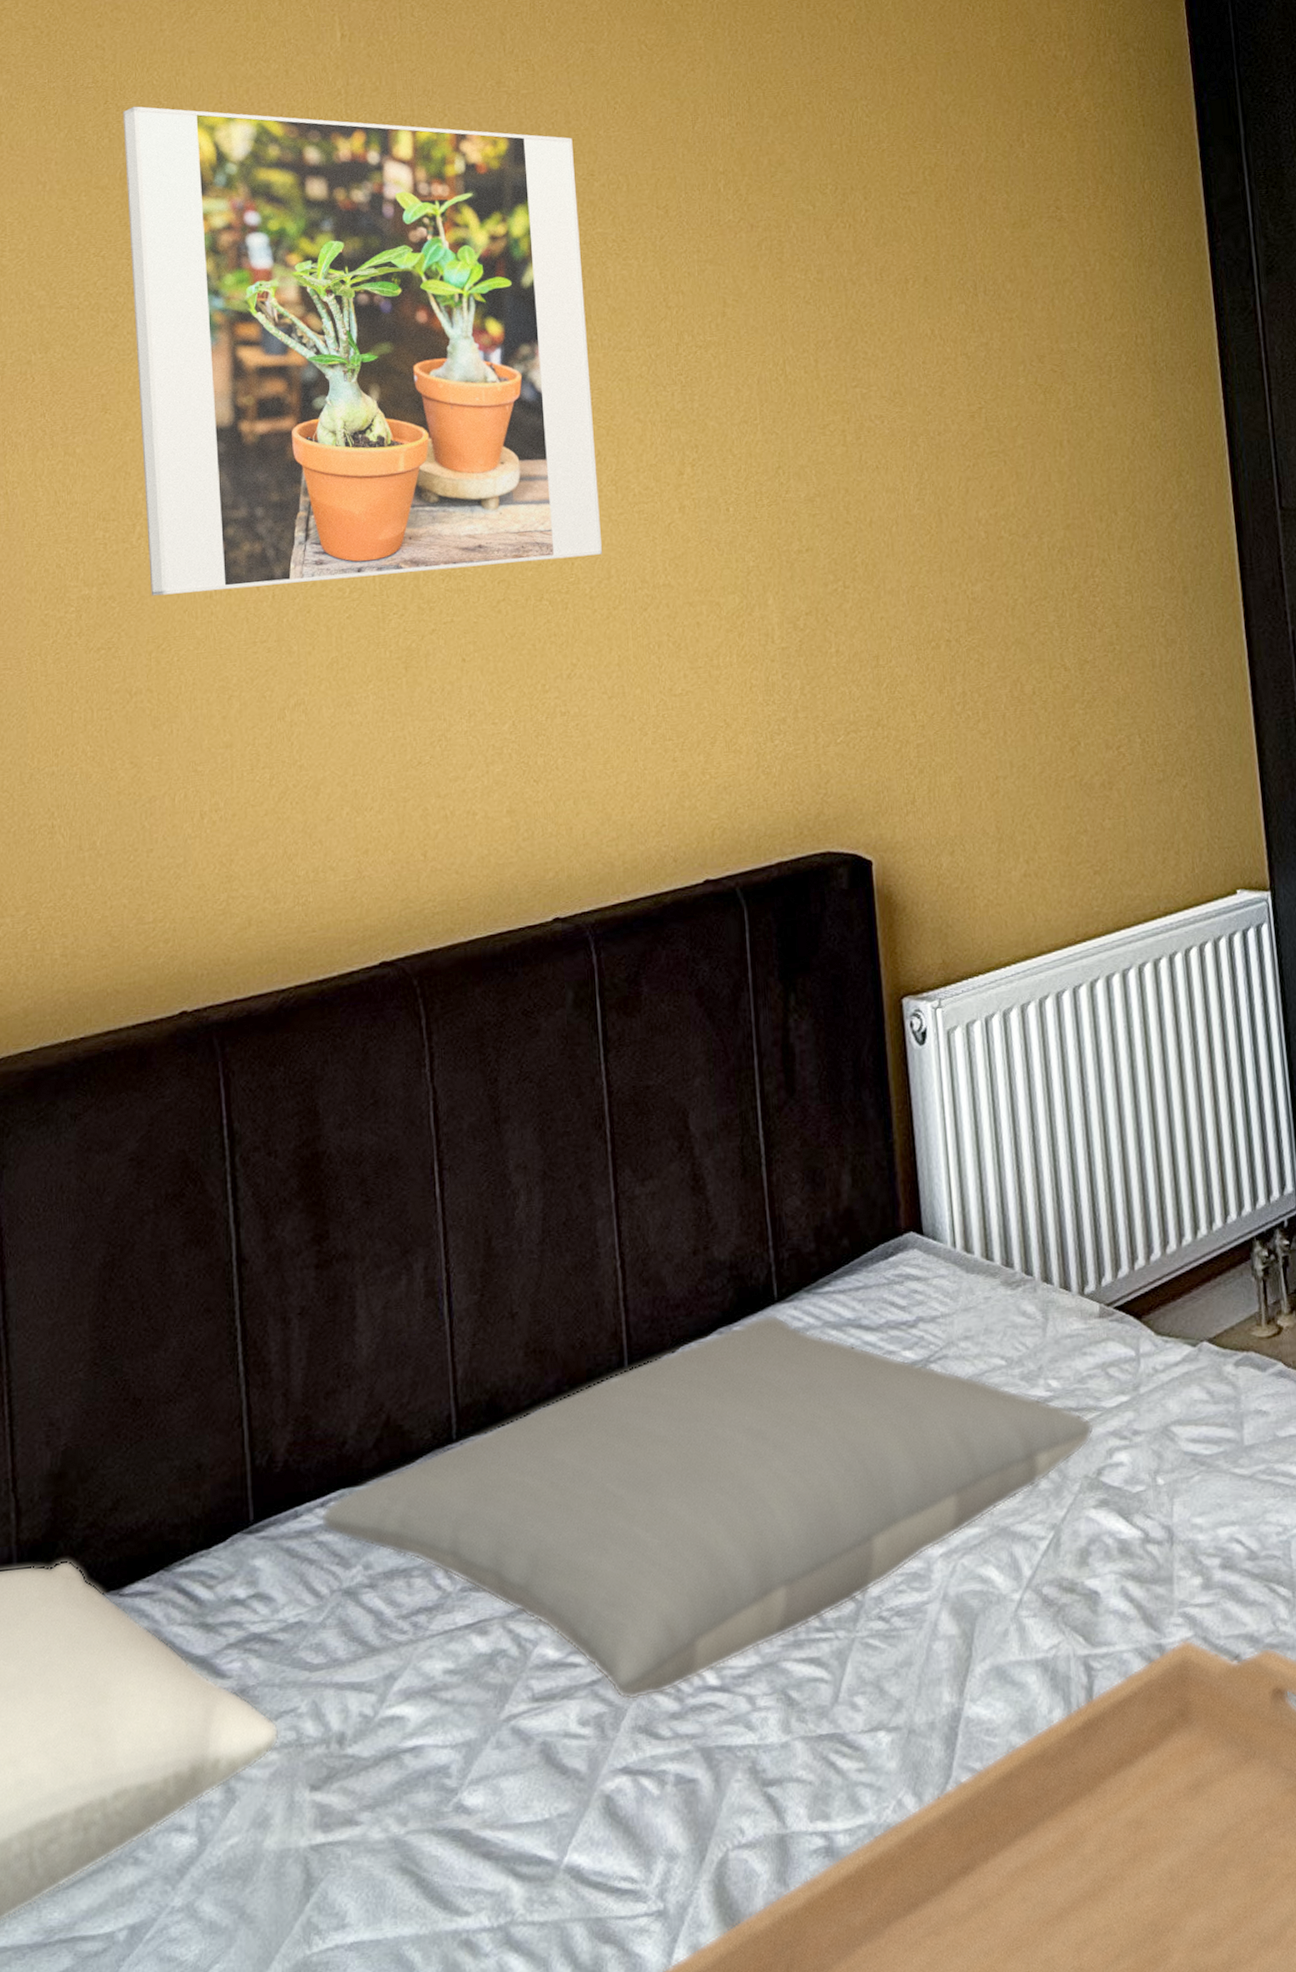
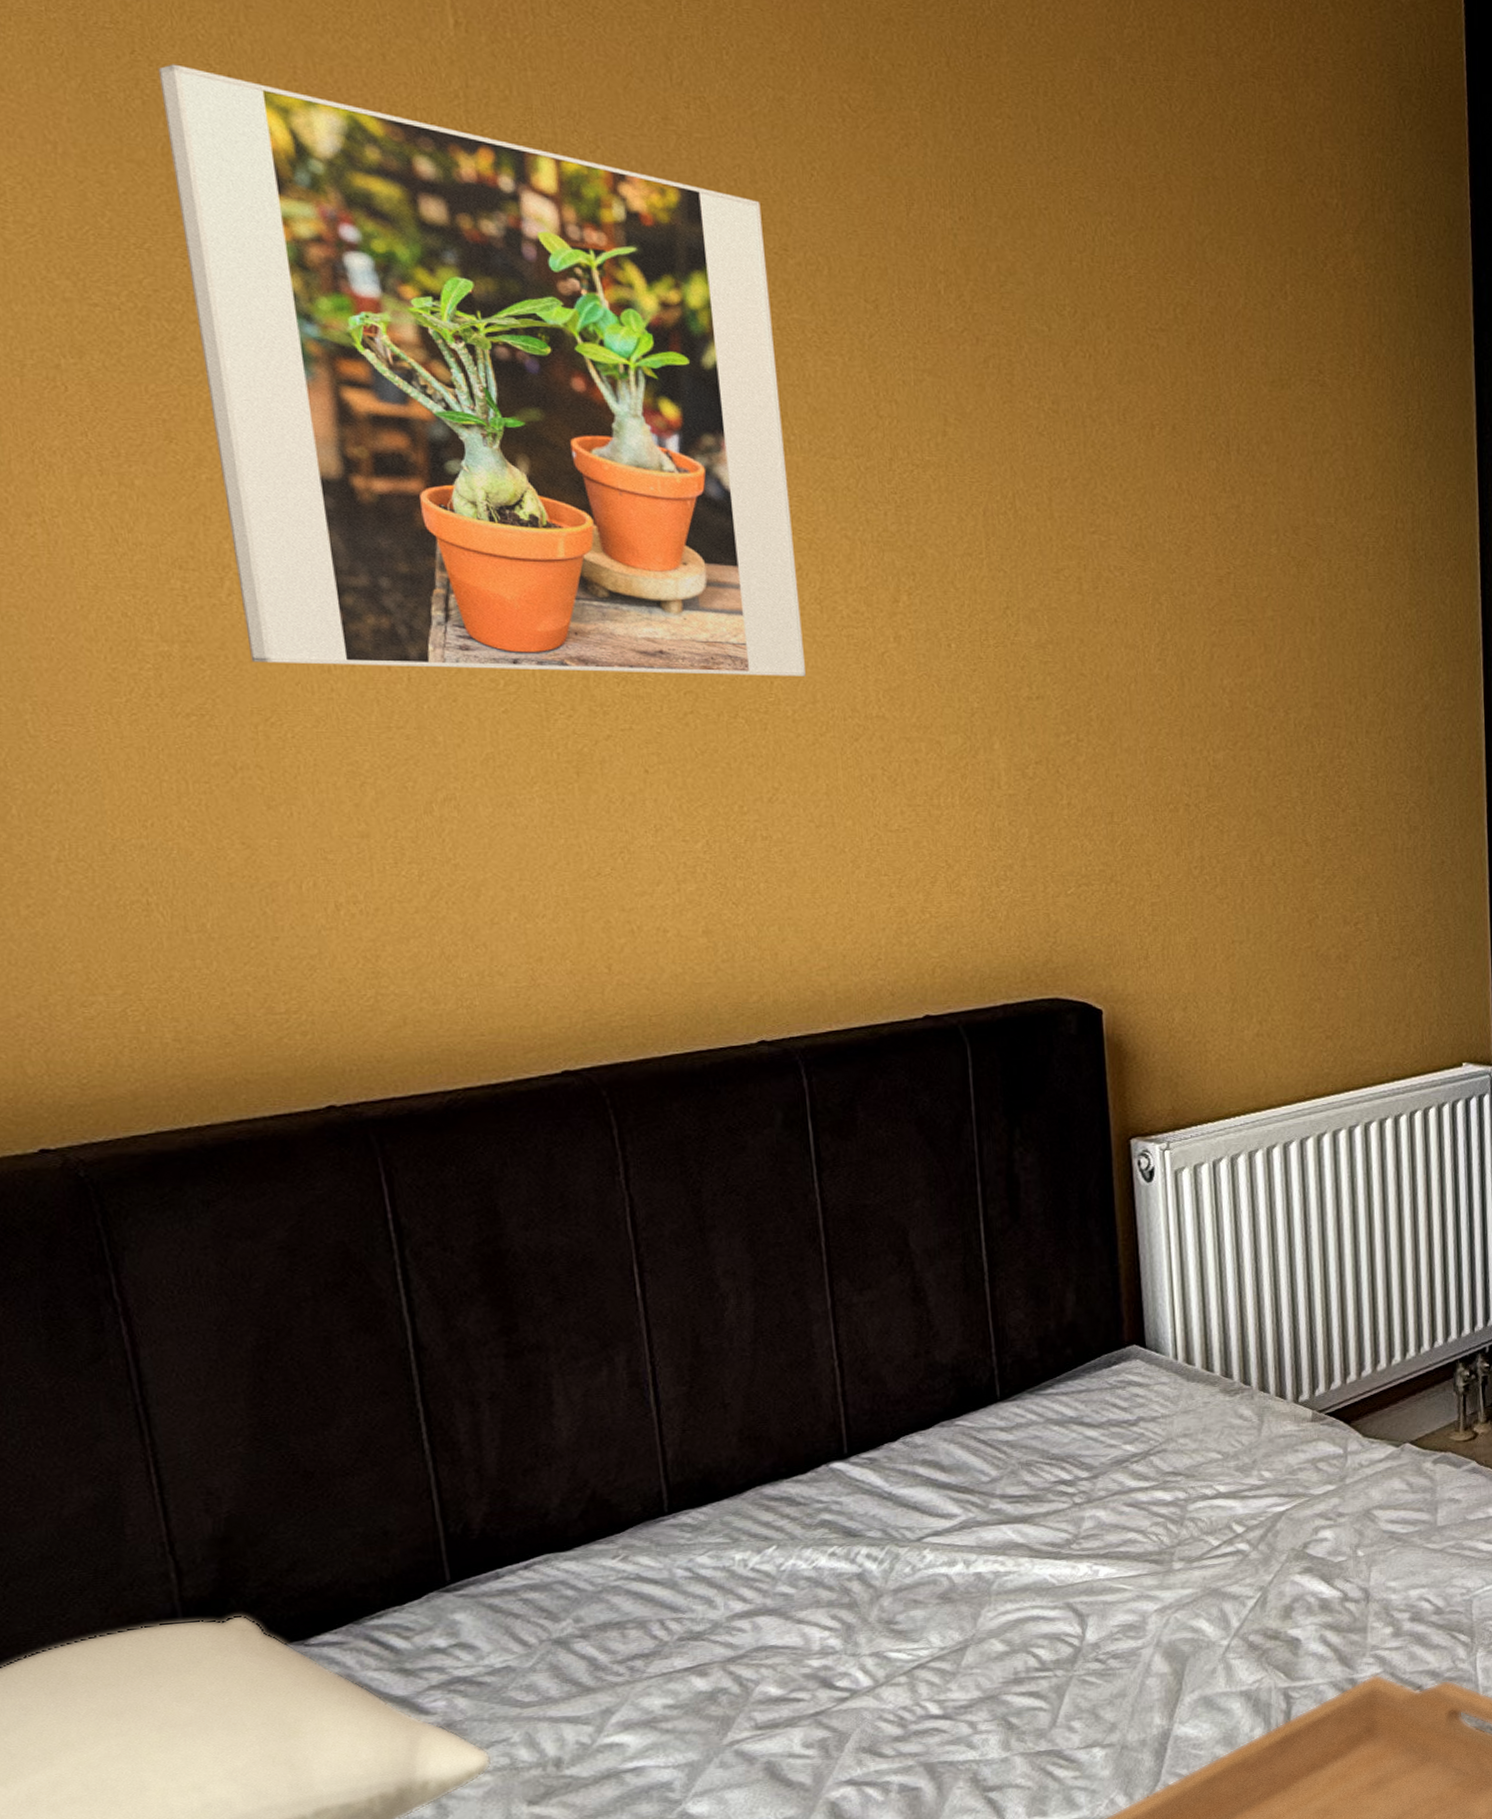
pillow: present [320,1314,1094,1701] -> none [524,1411,1302,1728]

